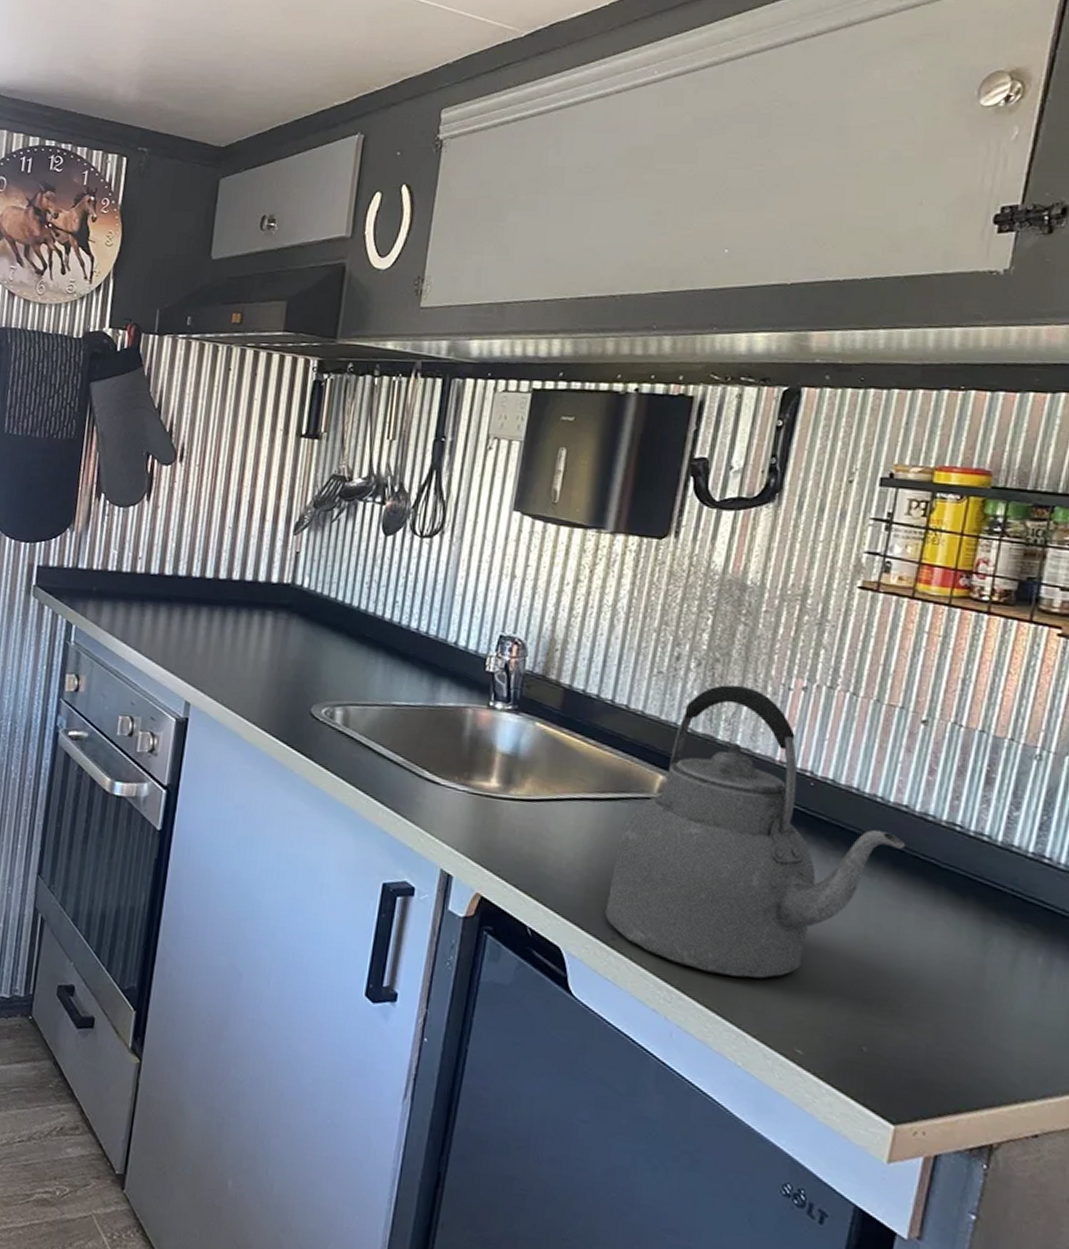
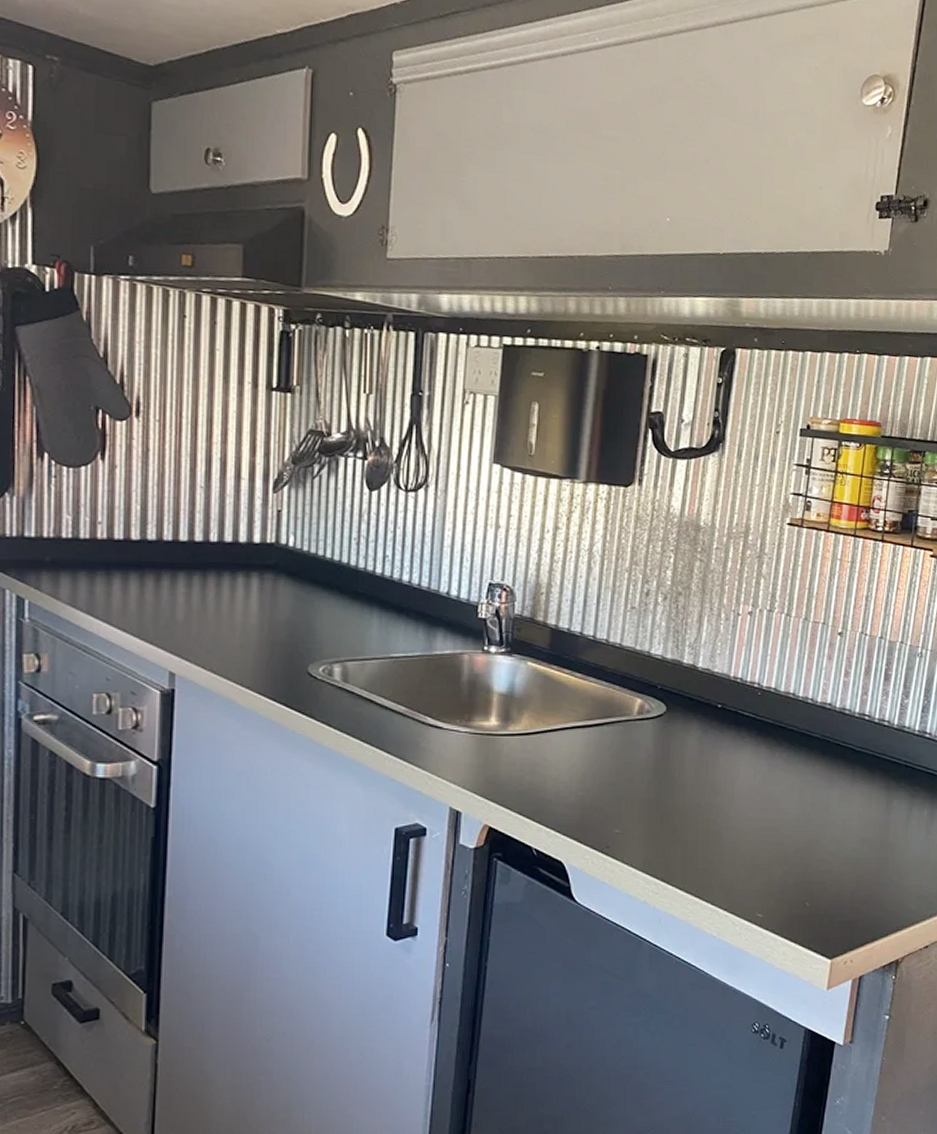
kettle: present [605,685,906,979] -> none [599,614,831,863]

